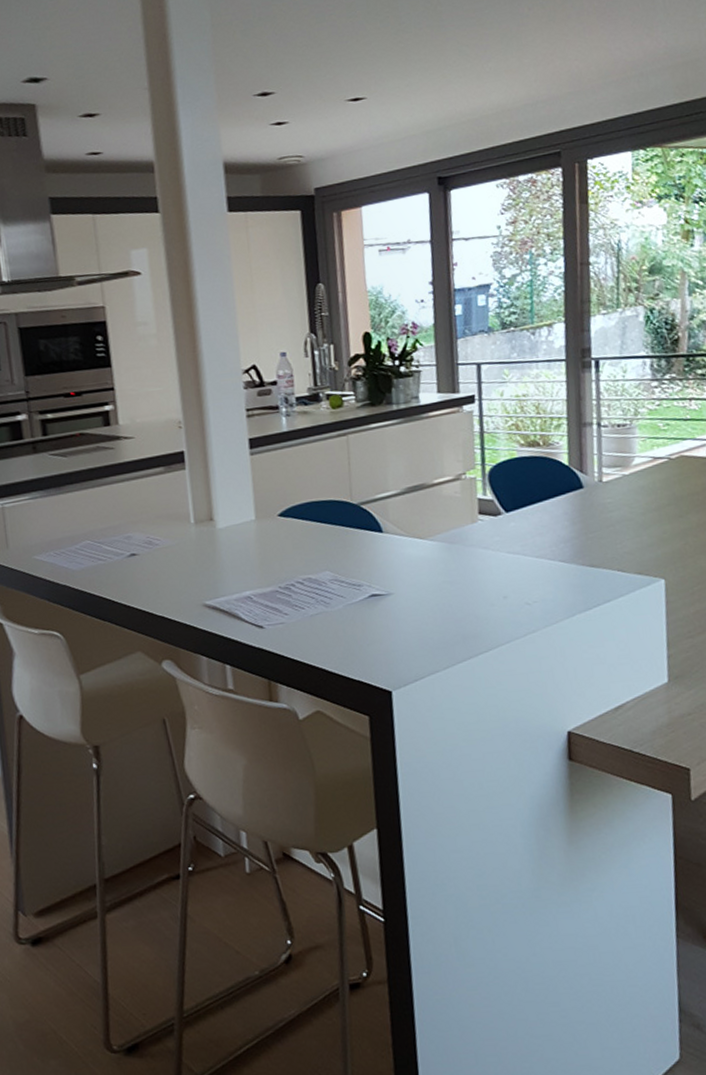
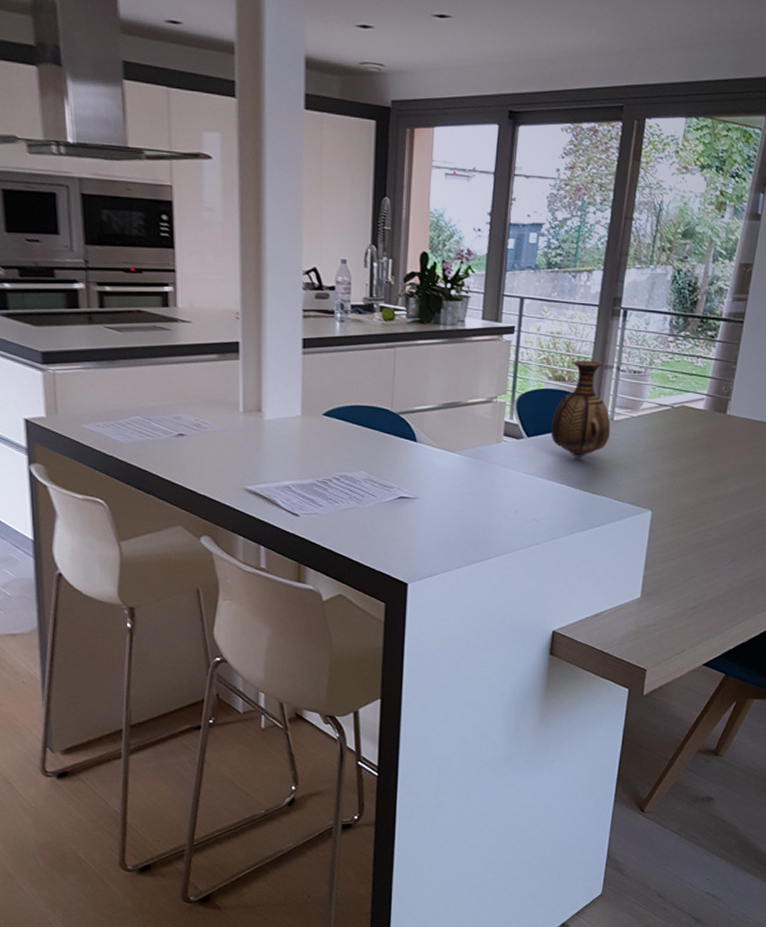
vase: none [530,419,601,529] -> present [551,361,611,458]

